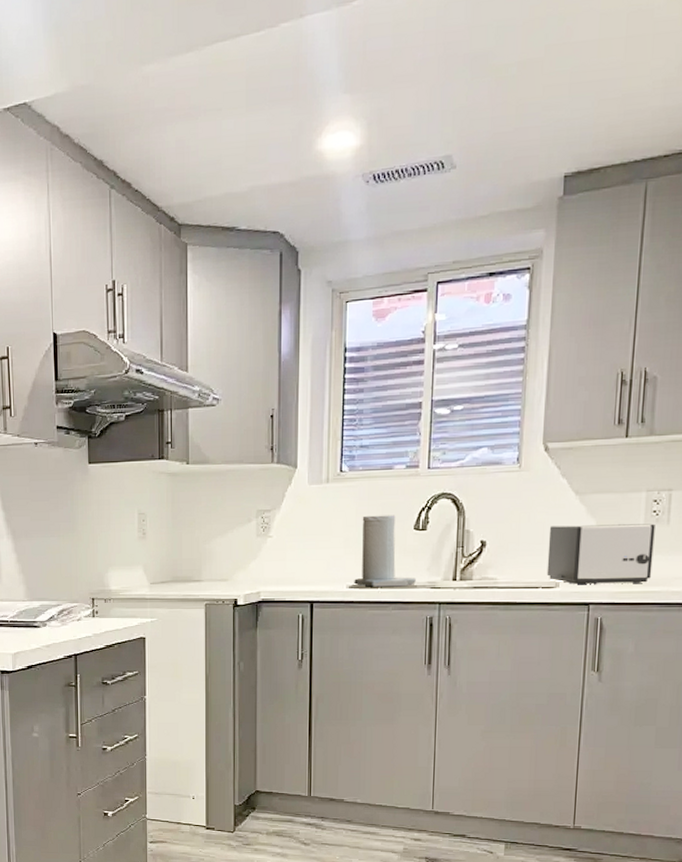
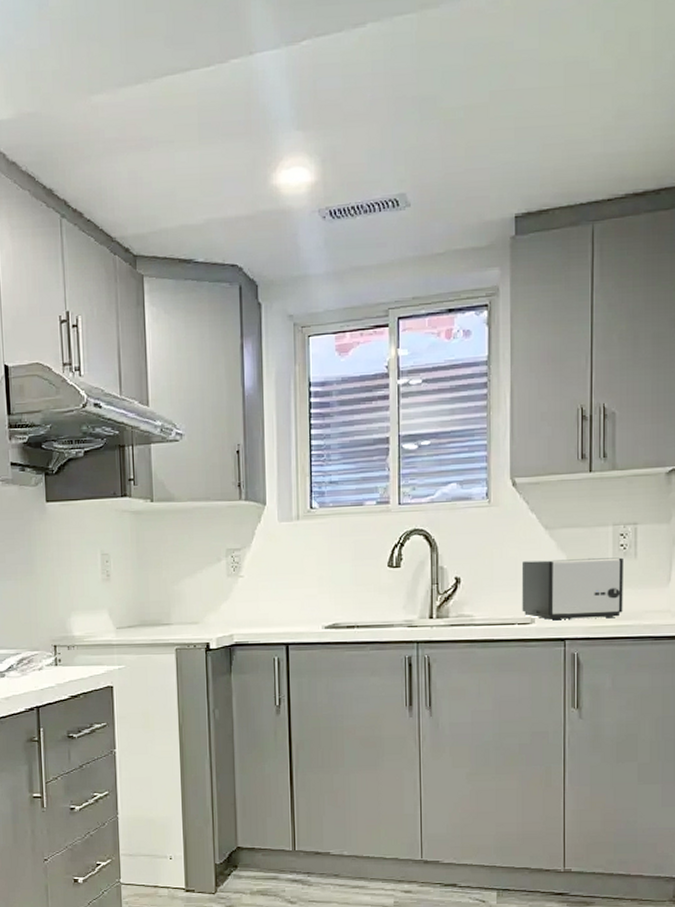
paper towel: present [354,515,416,587] -> none [330,552,392,627]

